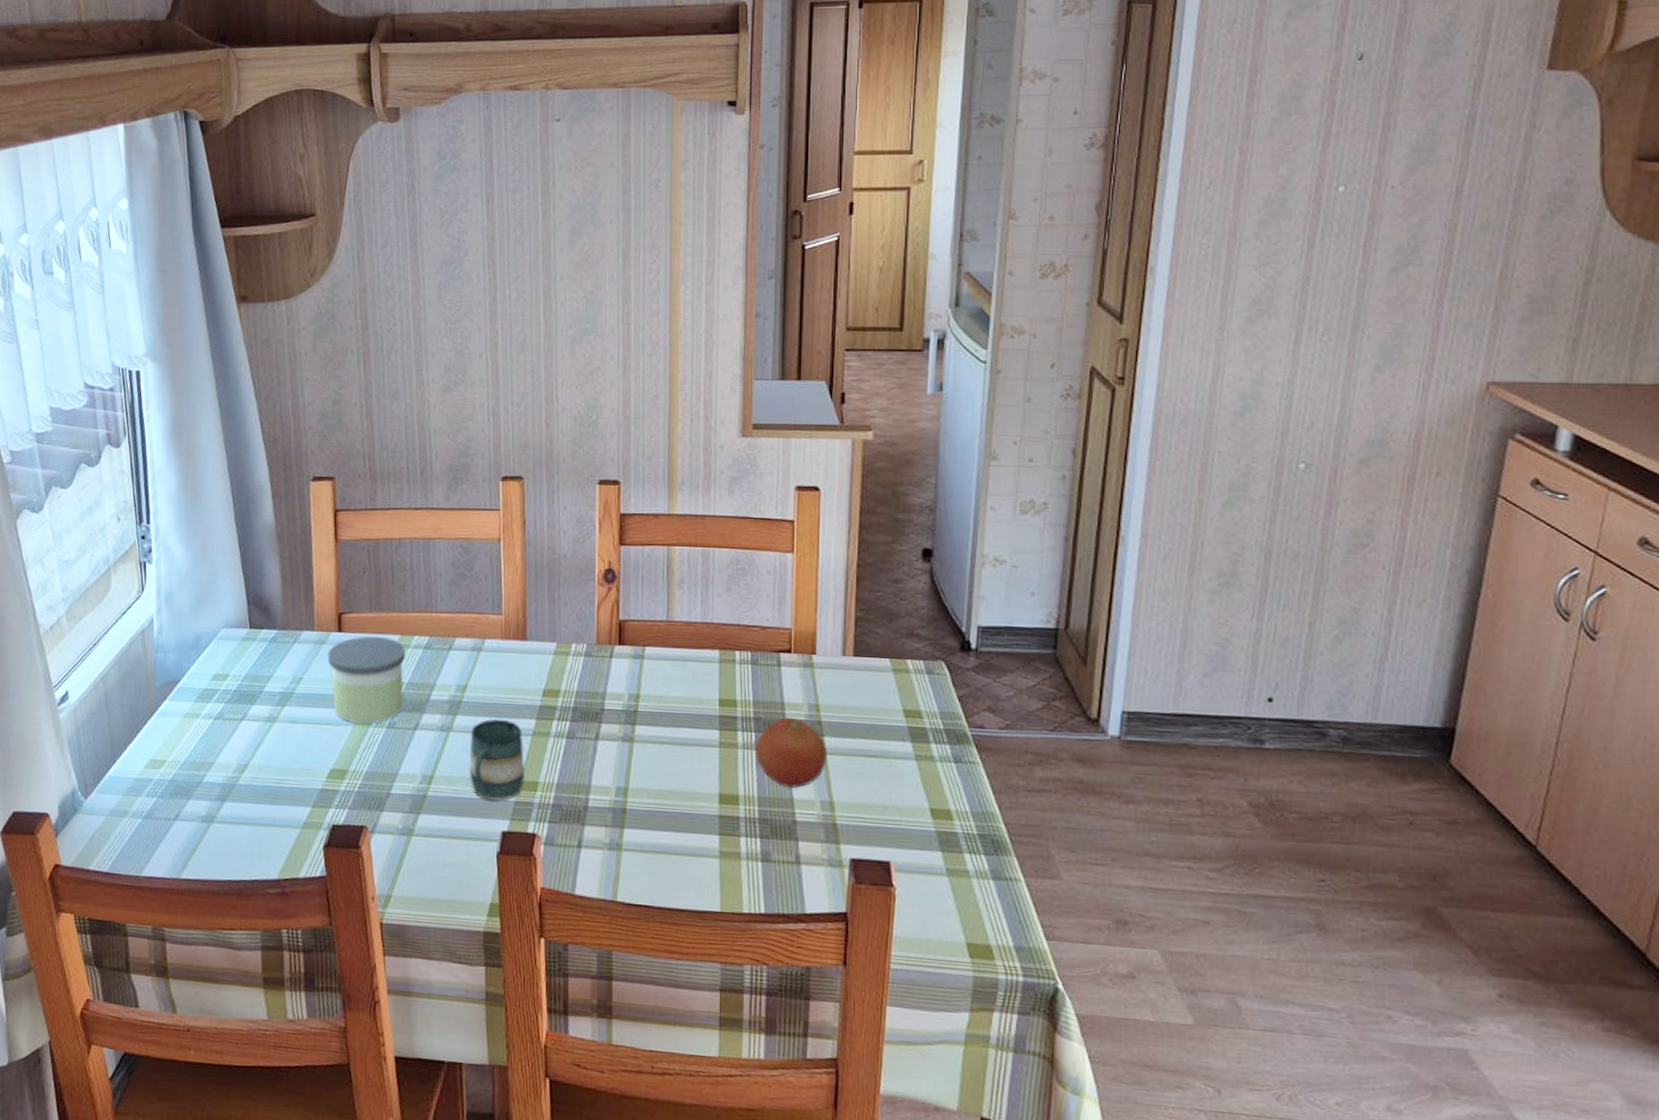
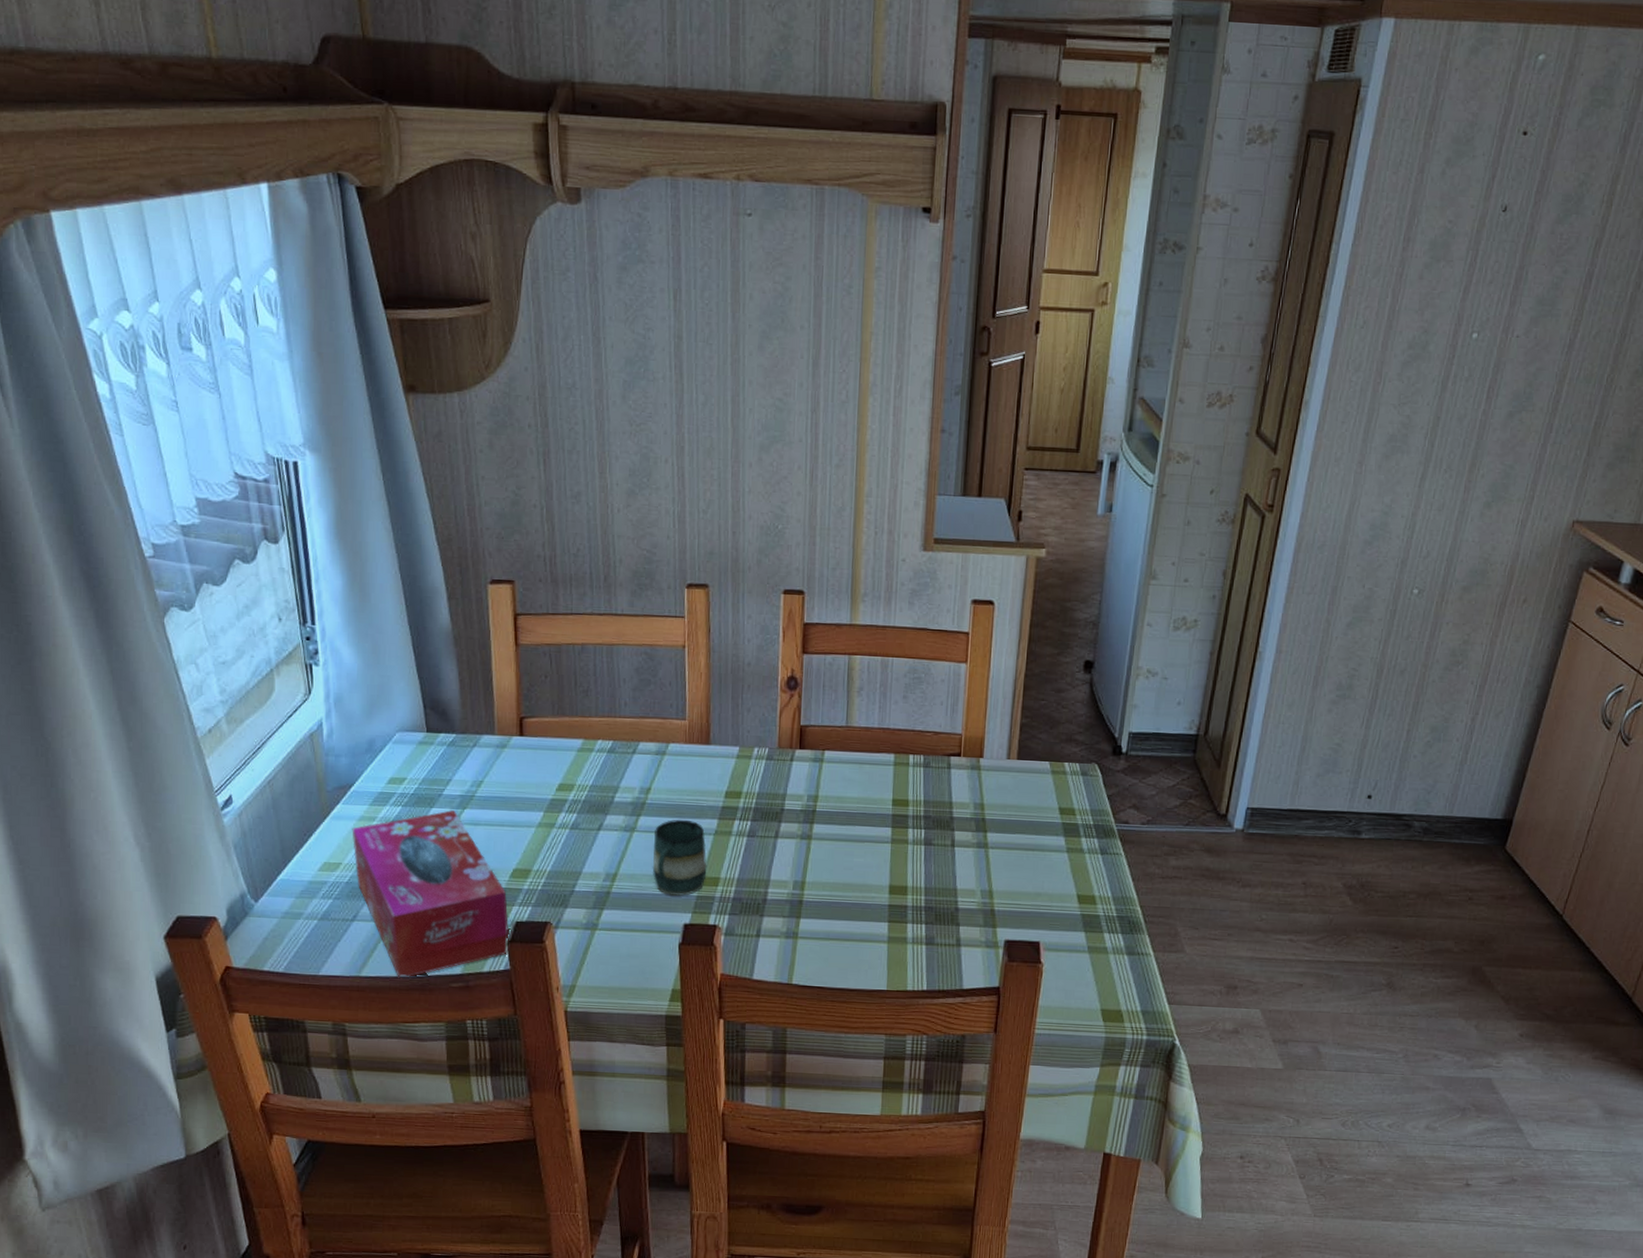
tissue box: none [177,706,326,883] -> present [352,809,509,979]
candle: present [327,636,405,724] -> none [509,740,589,826]
fruit: present [756,717,826,788] -> none [924,815,989,879]

